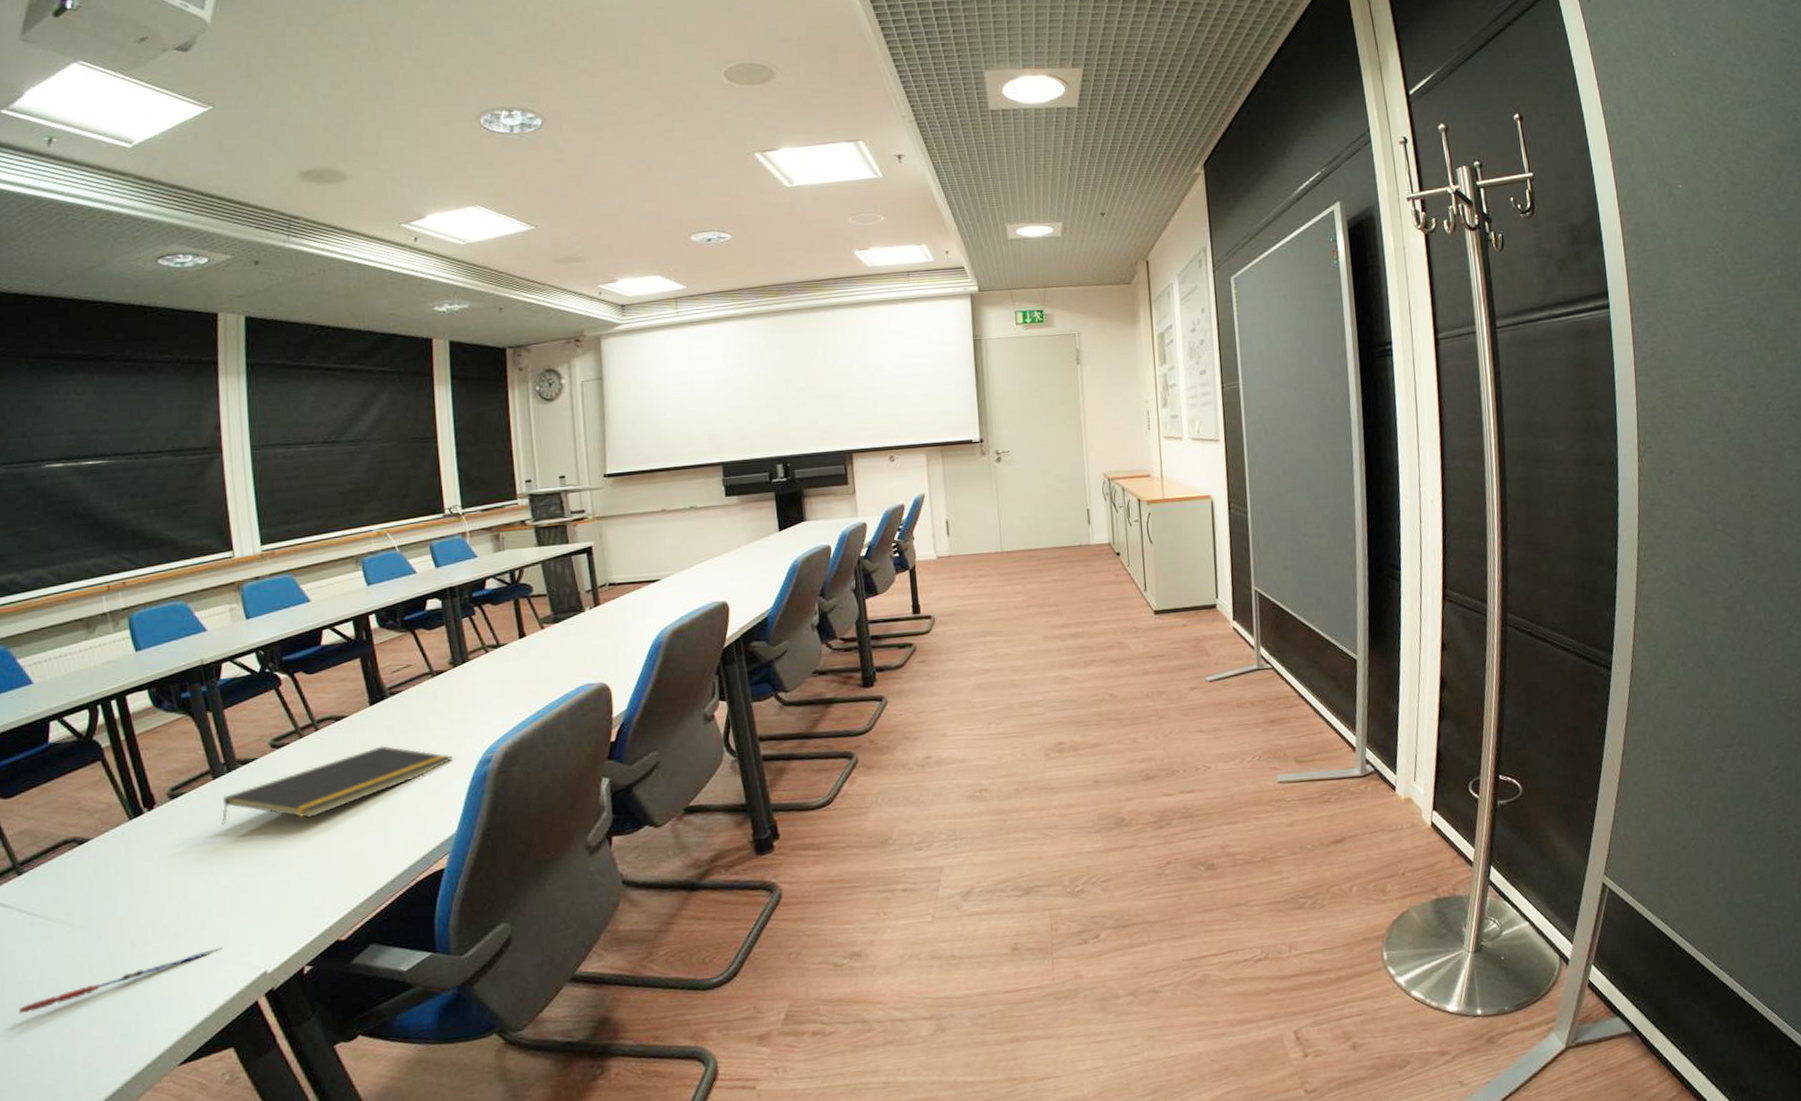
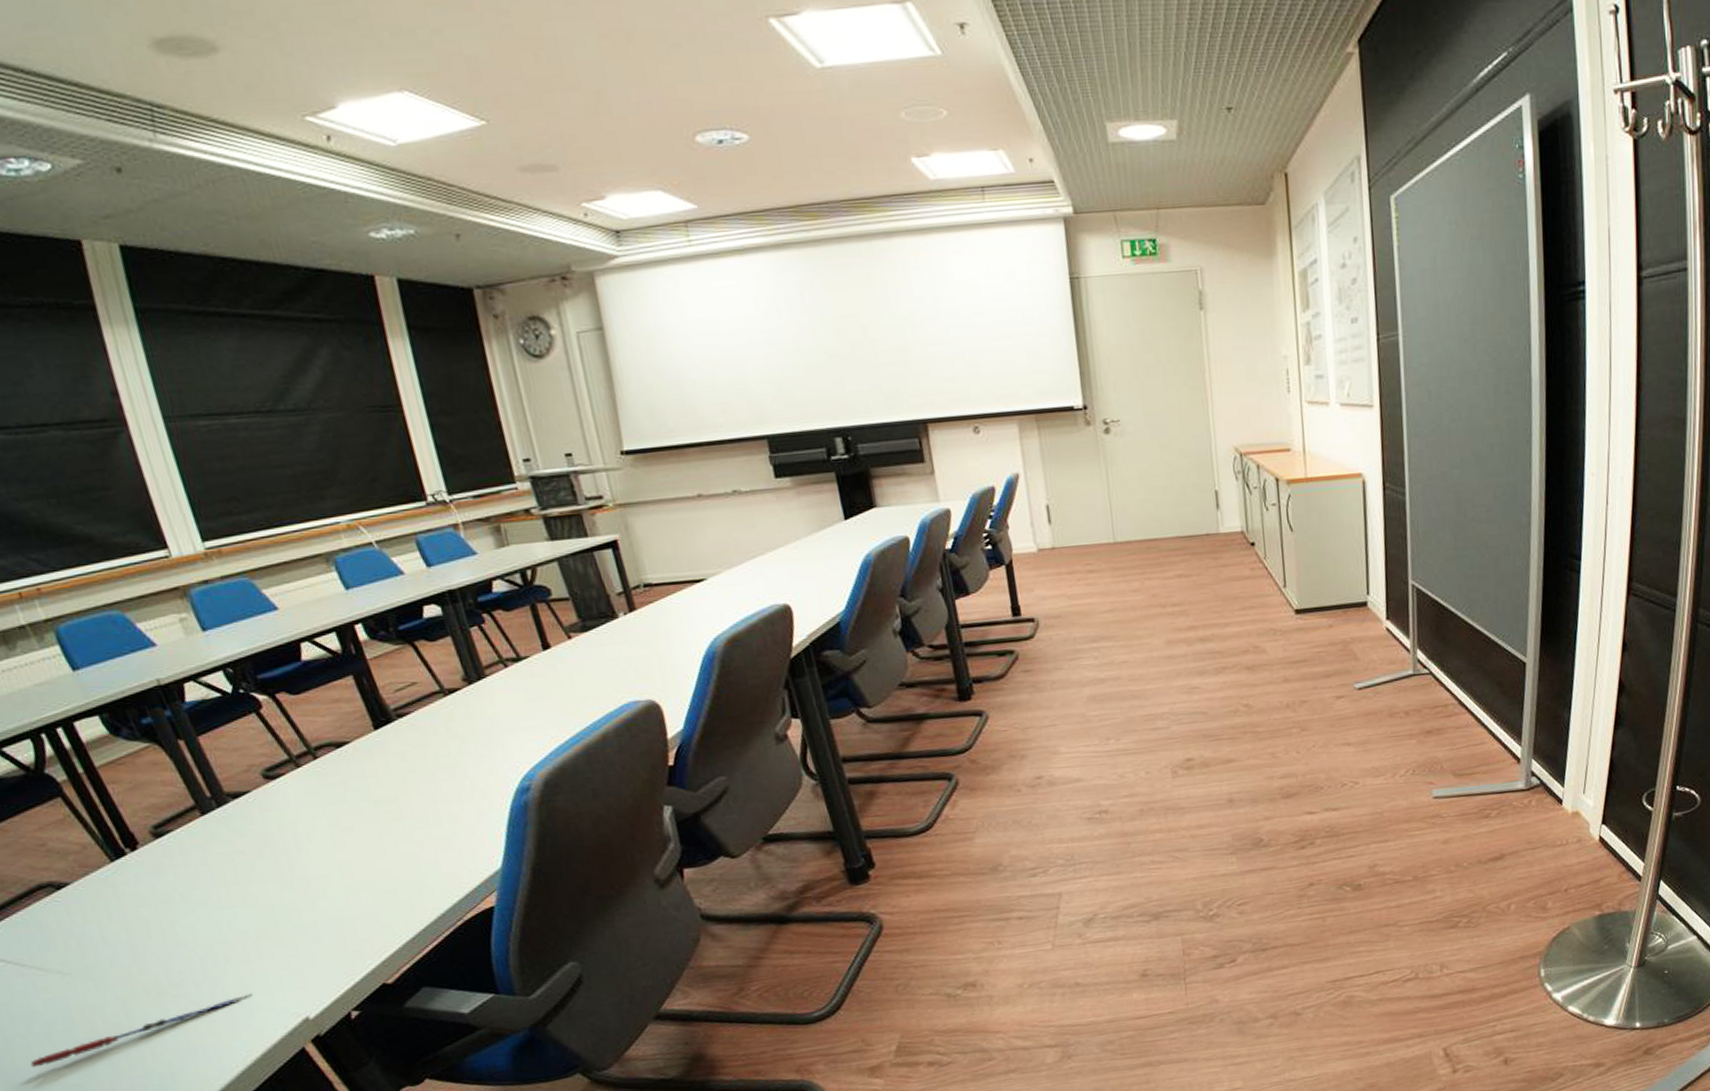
notepad: present [221,745,454,825] -> none [218,774,485,865]

